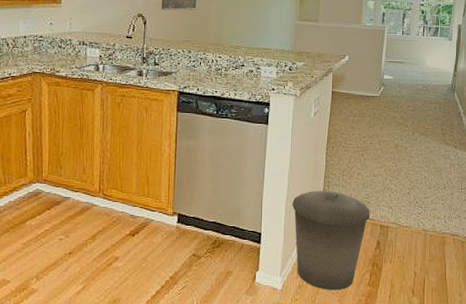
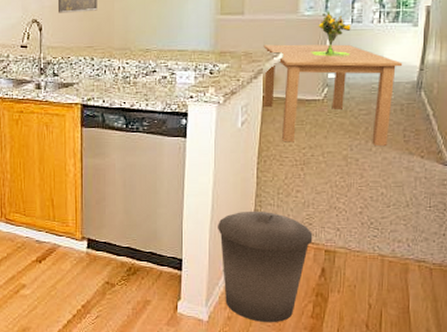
dining table: none [332,48,441,138] -> present [262,44,403,147]
bouquet: none [370,23,402,62] -> present [311,11,351,58]

